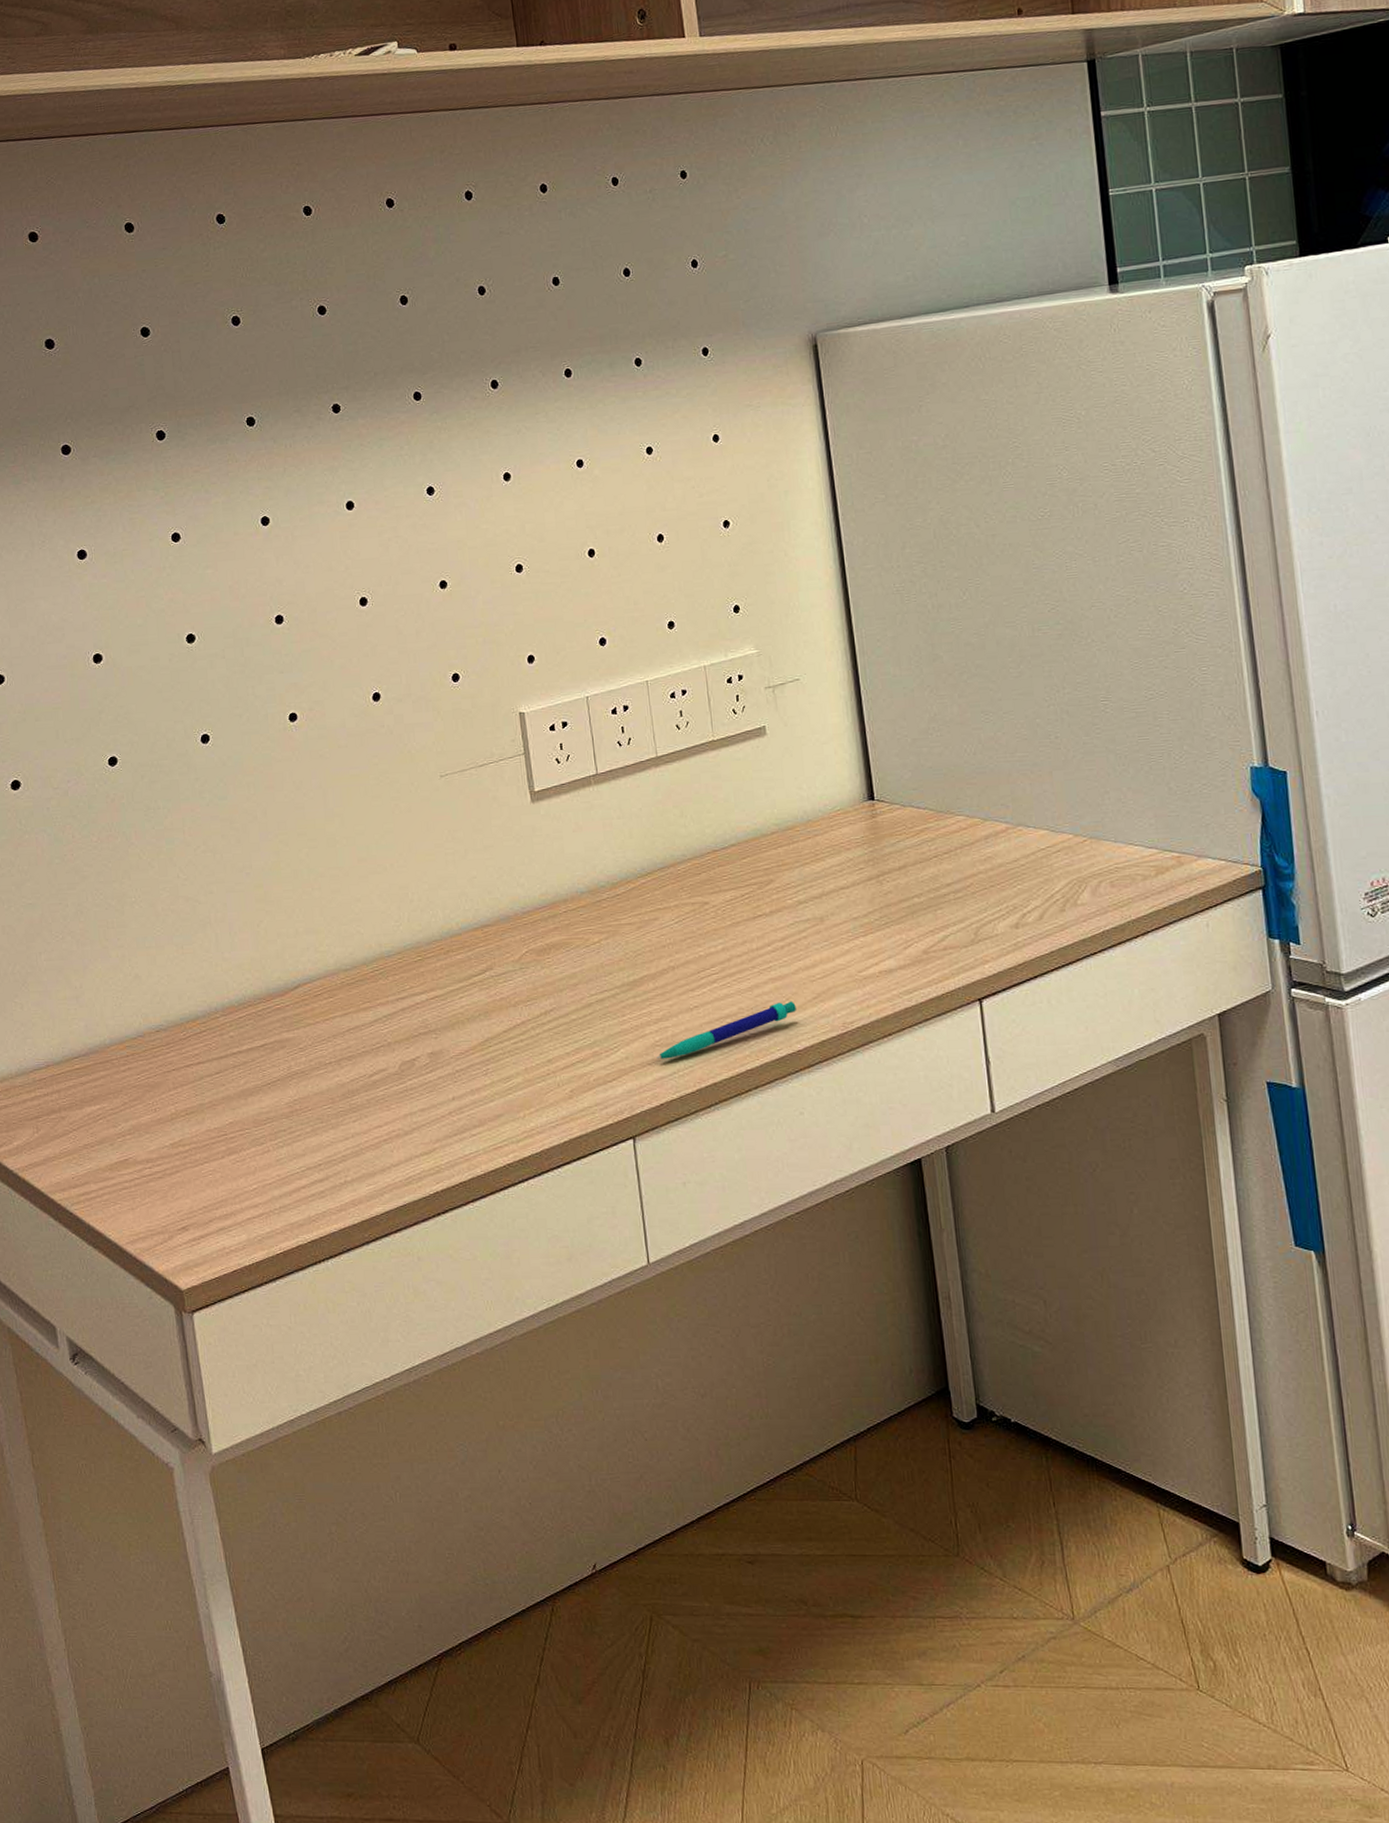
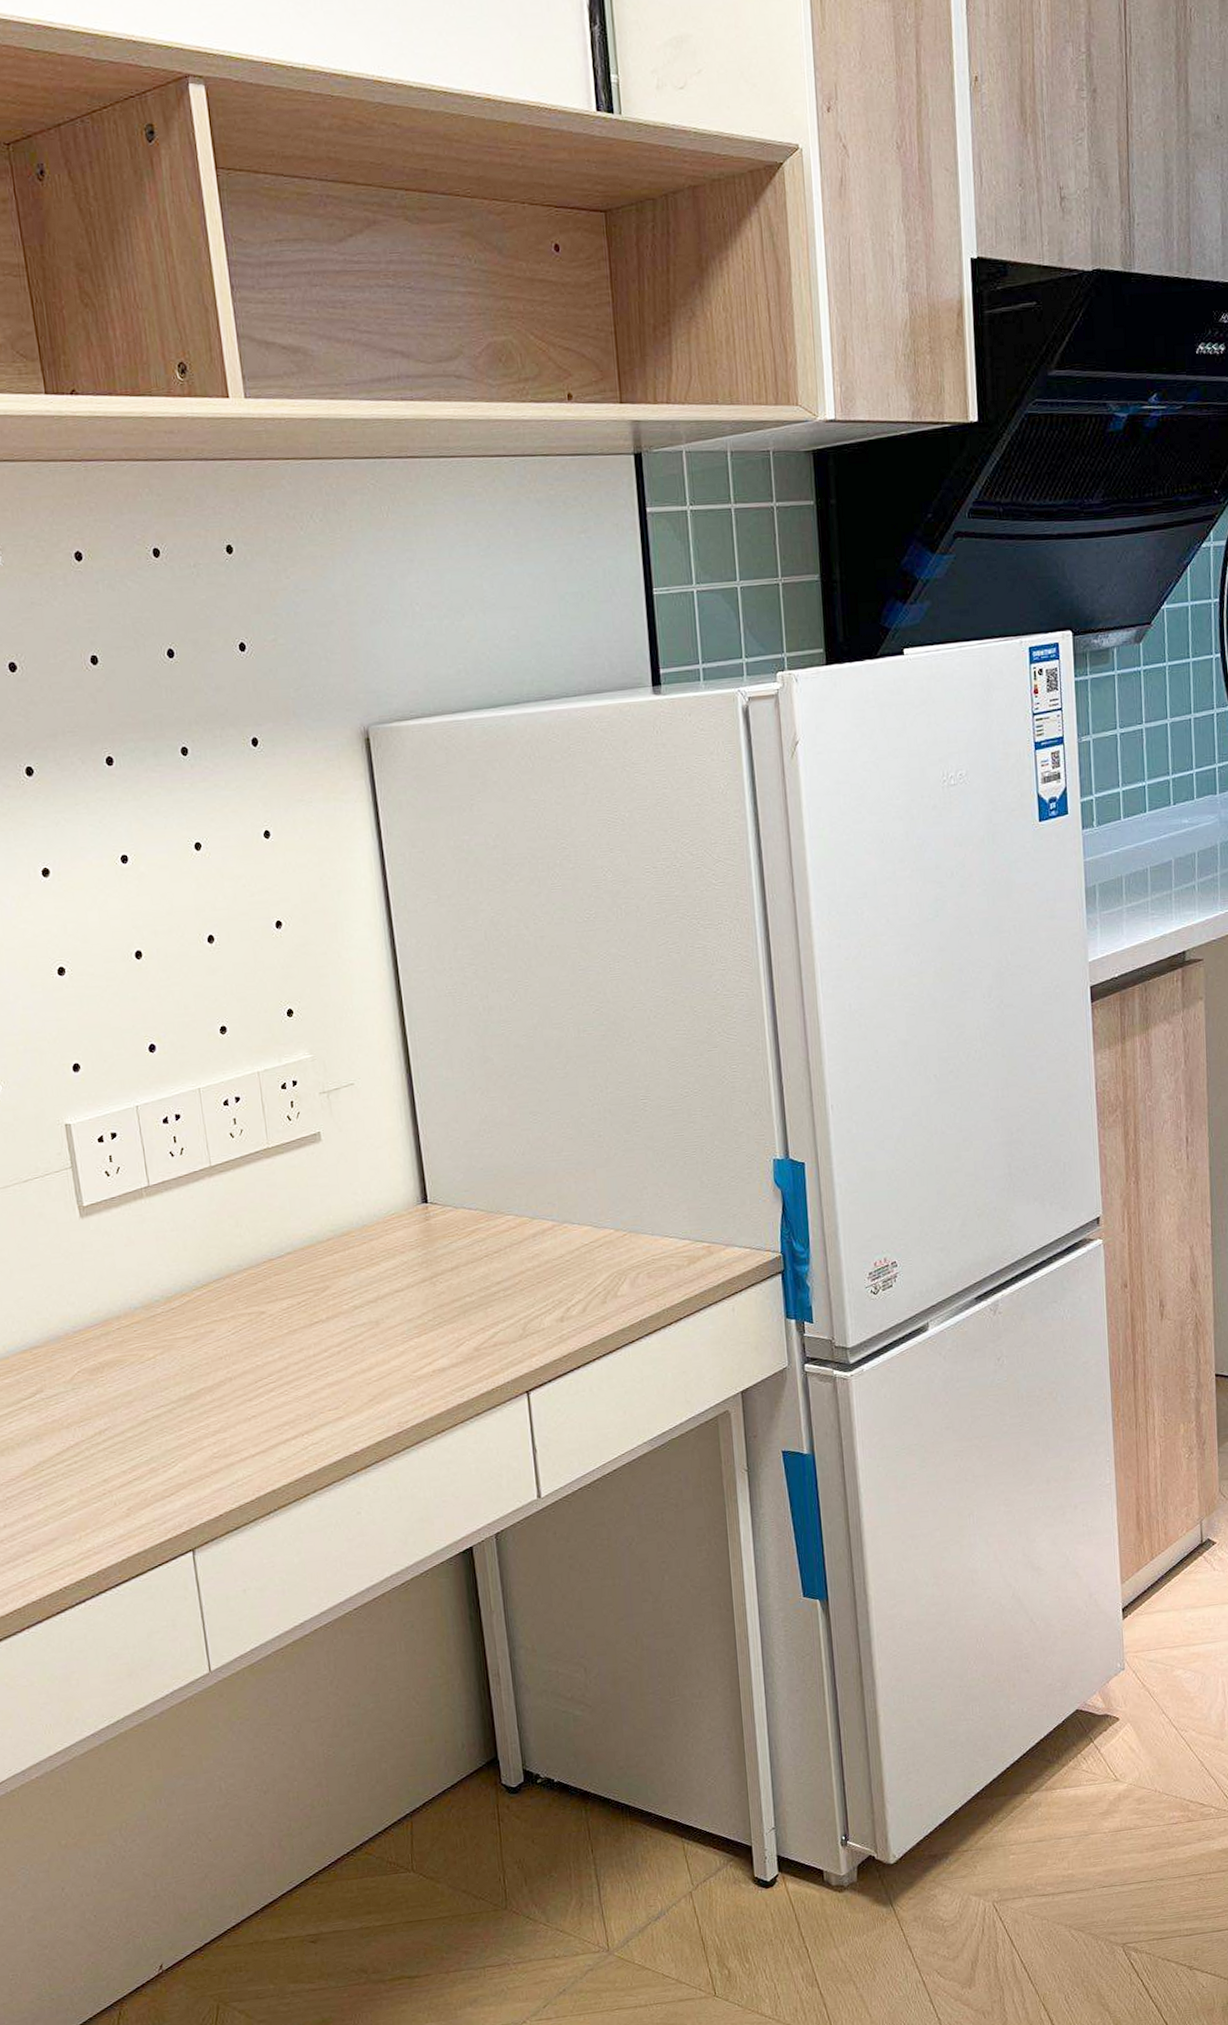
pen: present [656,1001,796,1059] -> none [215,1404,353,1471]

